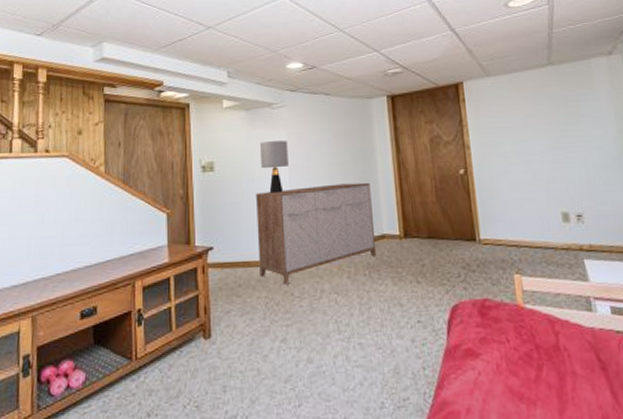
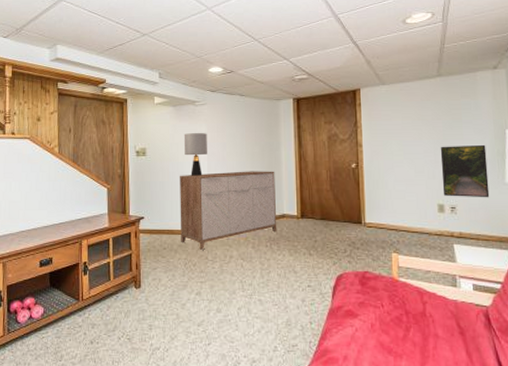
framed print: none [558,140,619,203] -> present [440,144,490,198]

